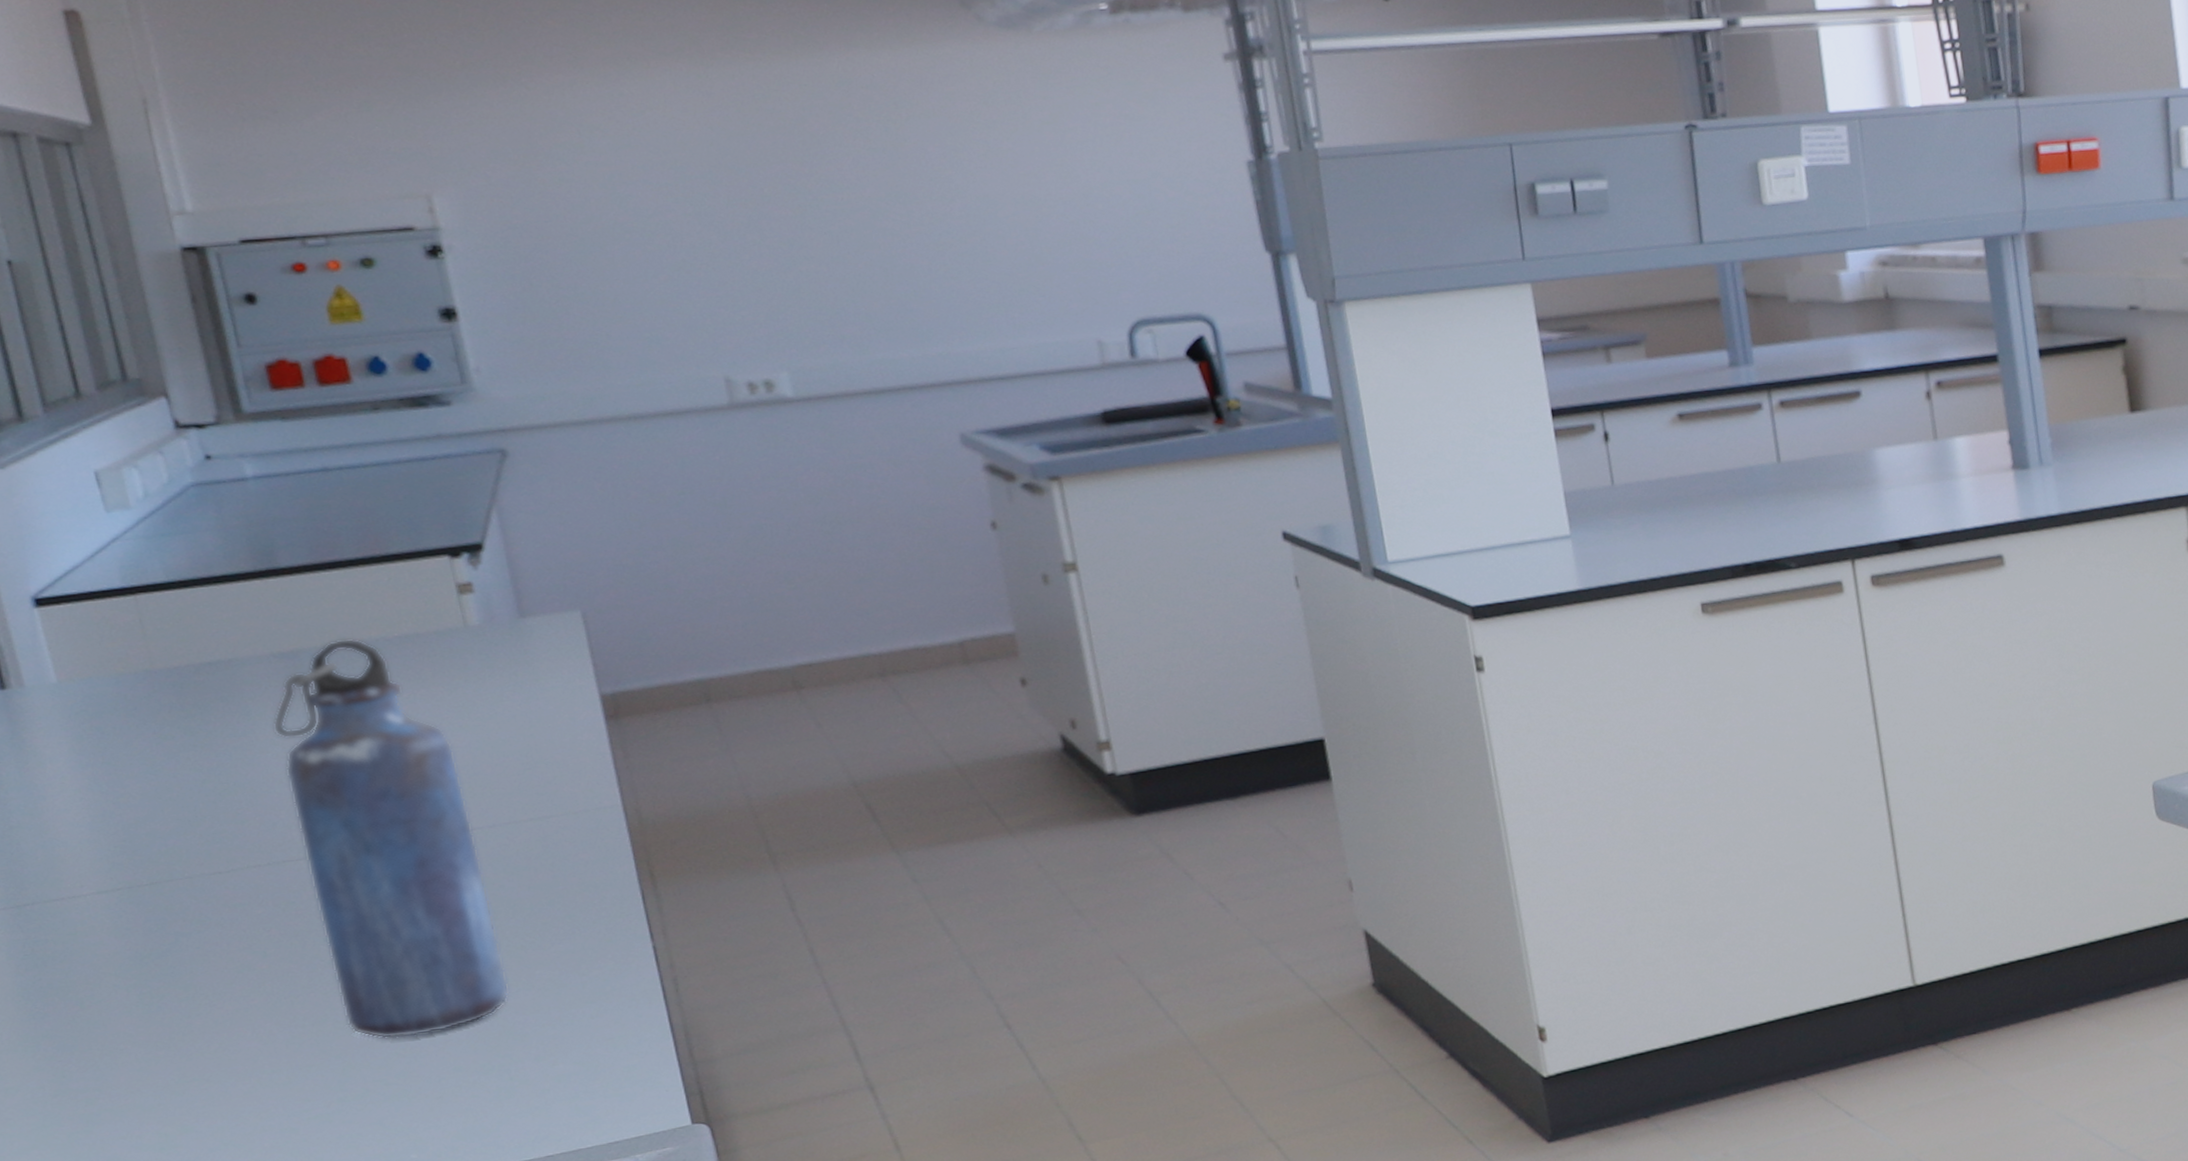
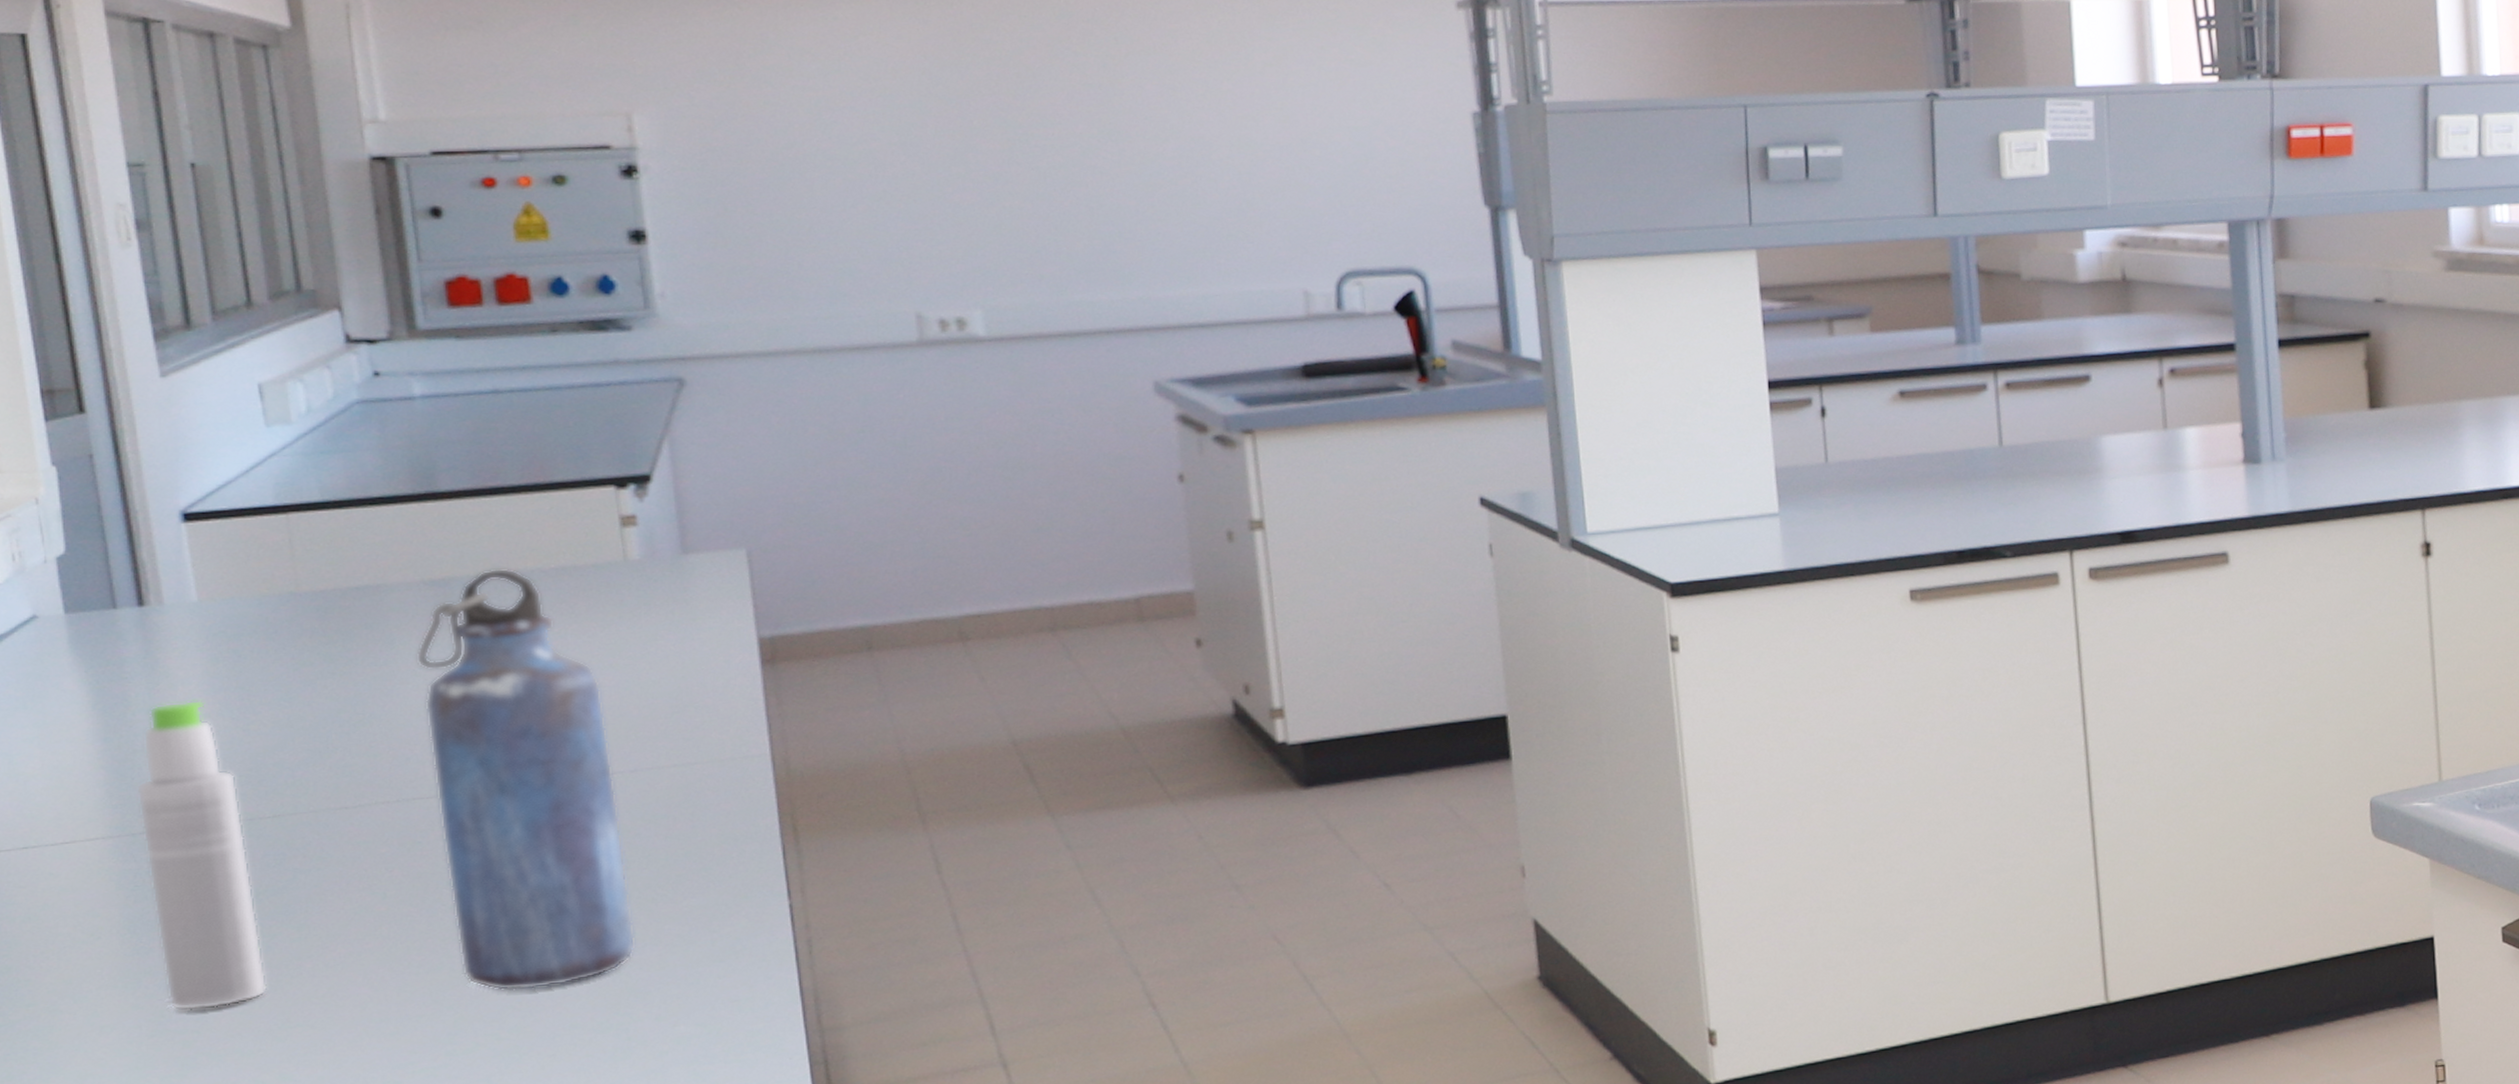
bottle: none [15,776,161,1071] -> present [135,699,267,1011]

